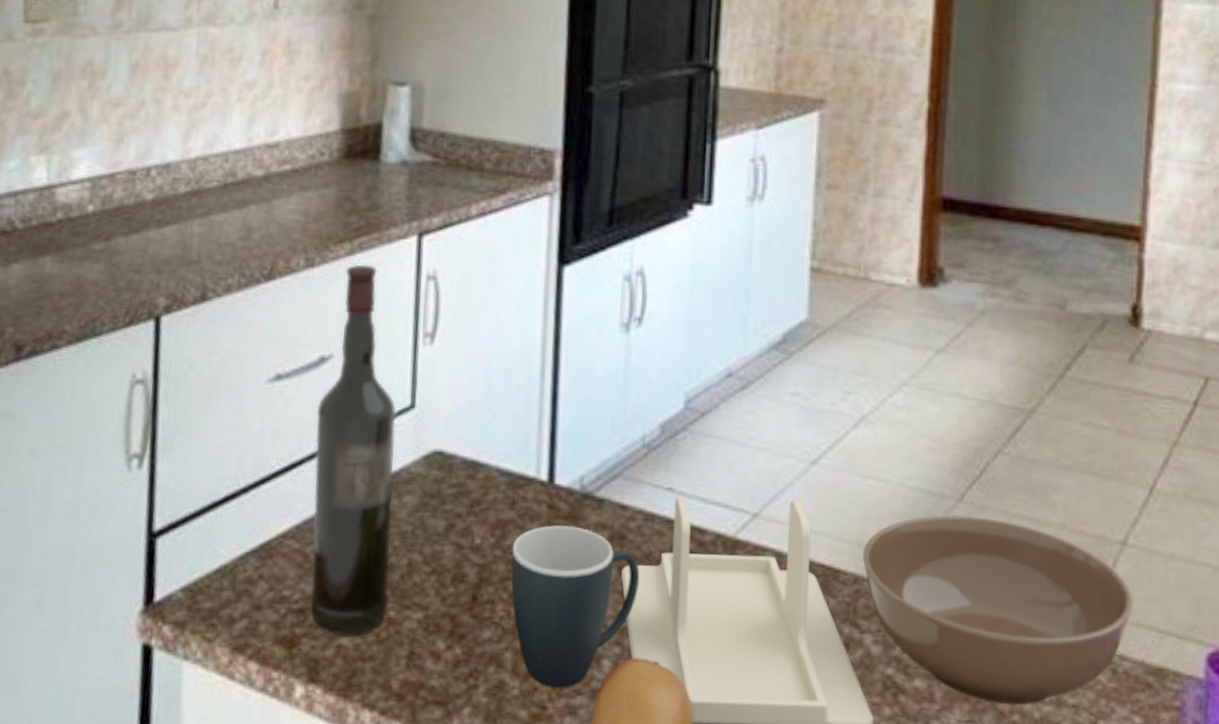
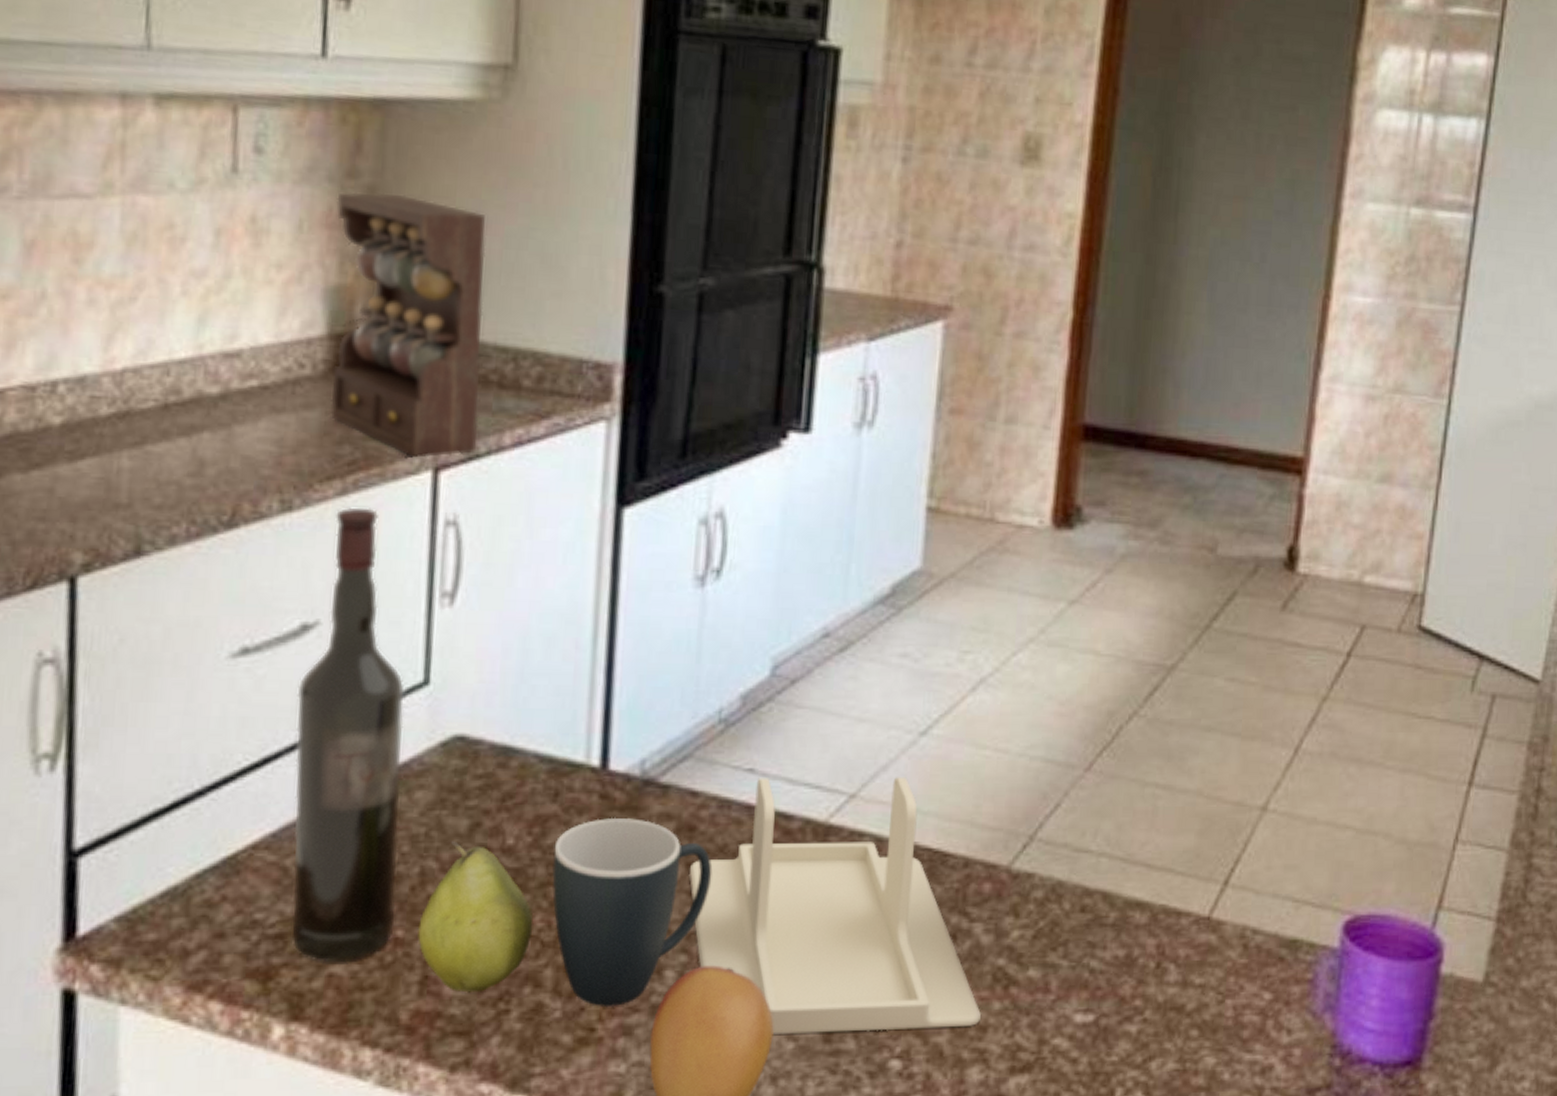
spice rack: none [342,20,457,227] -> present [330,192,486,459]
fruit: none [406,538,496,669] -> present [418,841,534,993]
bowl: present [861,515,1134,705] -> none [974,787,1271,990]

